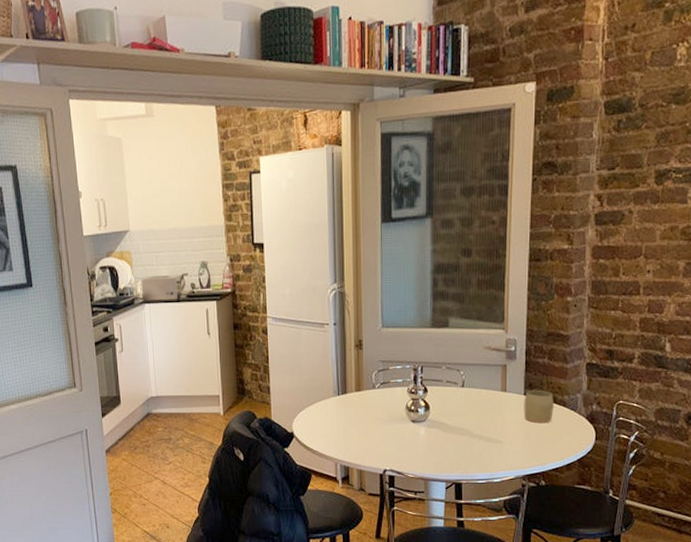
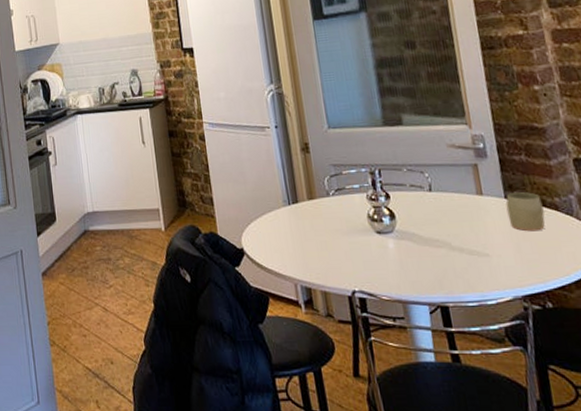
toaster: present [140,274,182,304] -> none [72,84,114,115]

